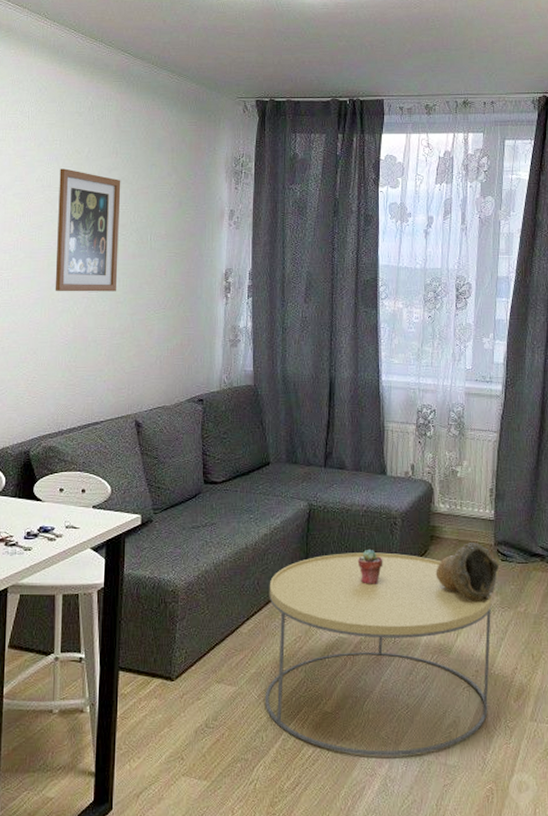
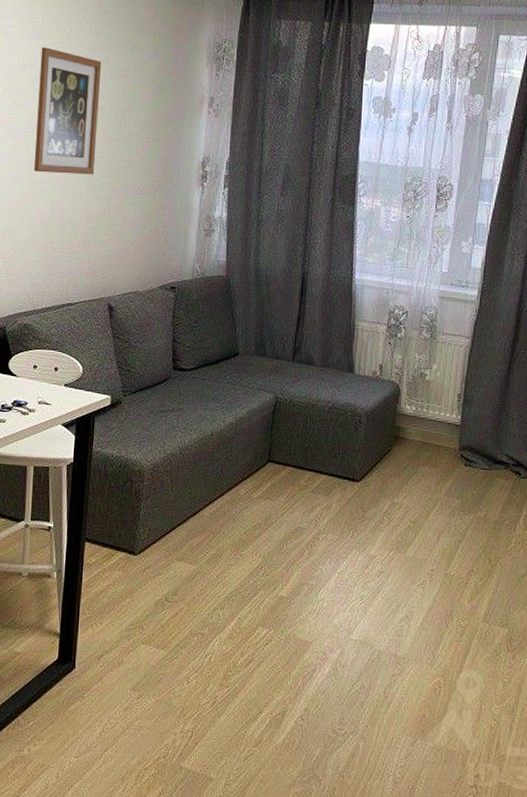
coffee table: present [264,552,492,756] -> none [223,446,453,644]
potted succulent: present [357,549,383,584] -> none [320,444,346,479]
decorative bowl: present [435,542,499,601] -> none [397,445,462,503]

